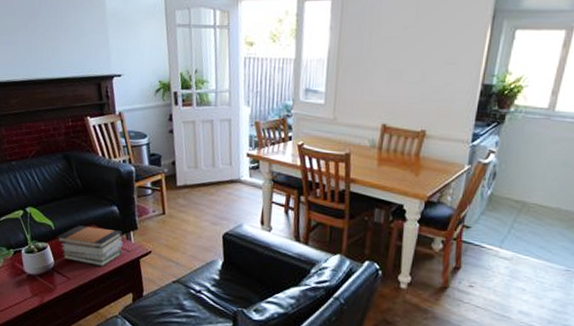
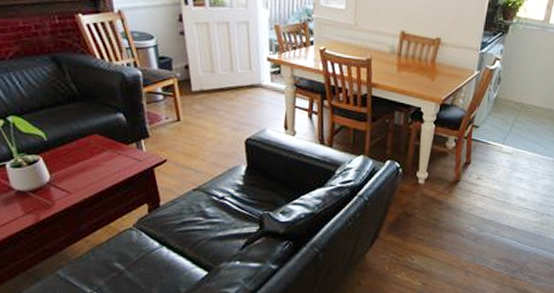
book stack: present [56,225,123,266] -> none [50,135,133,178]

